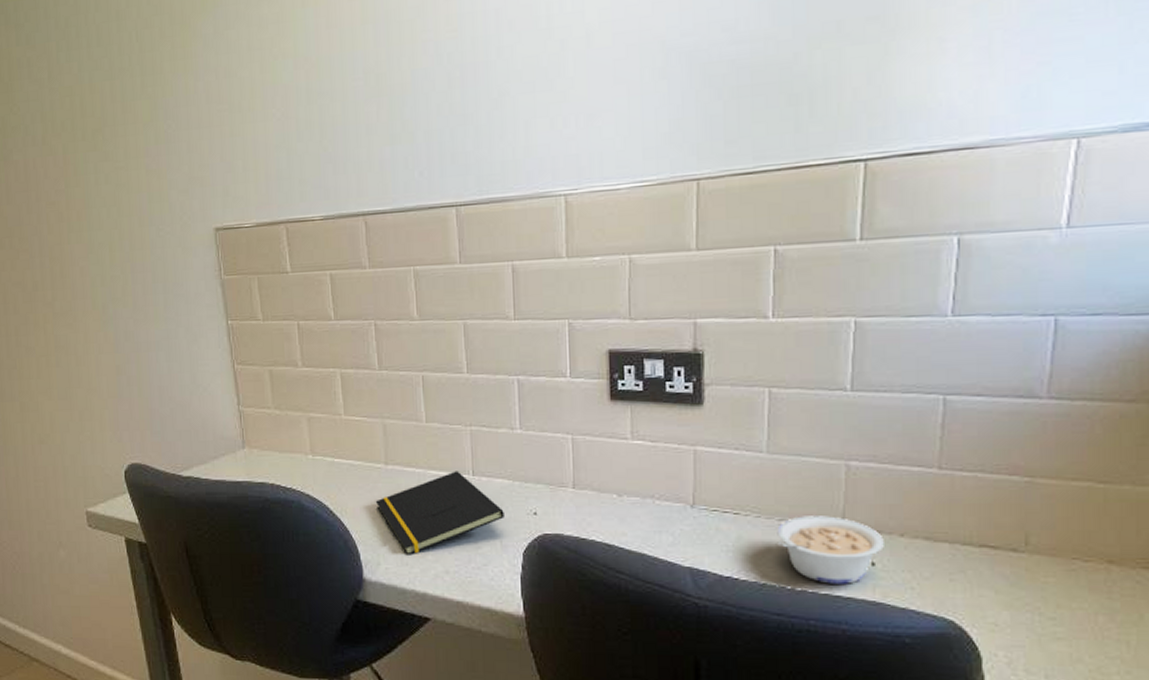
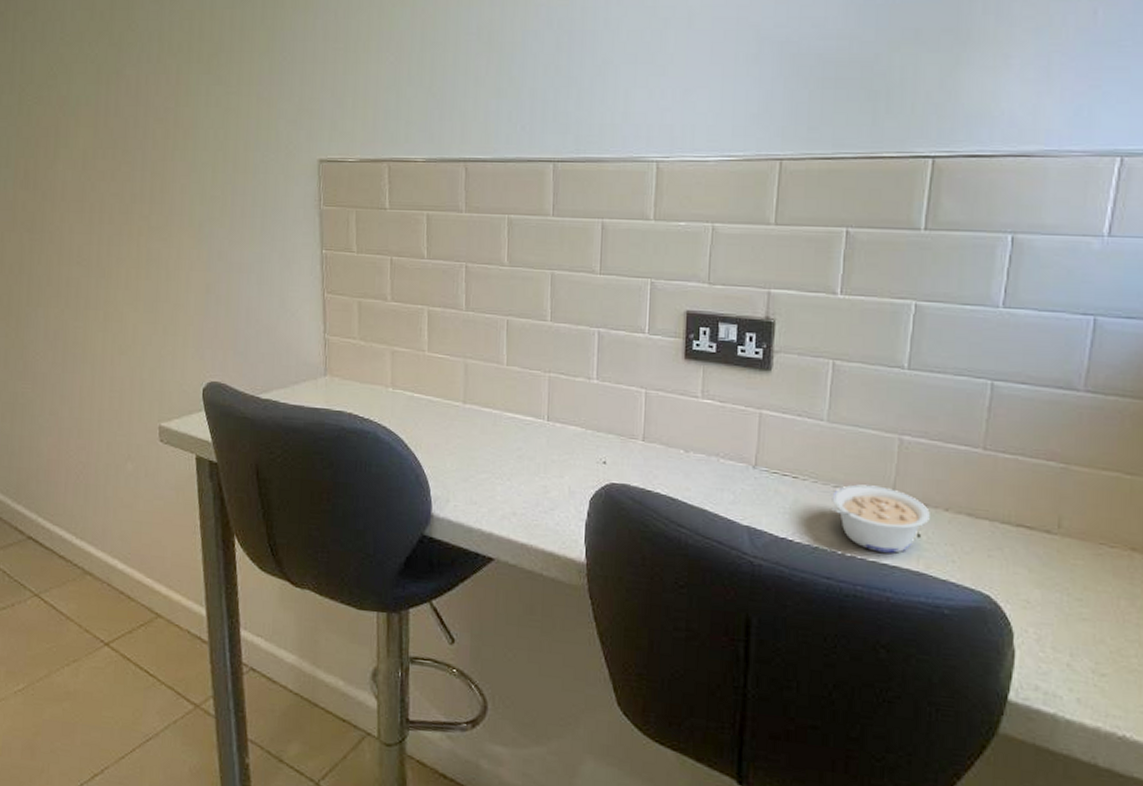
notepad: present [375,471,504,555] -> none [450,415,575,495]

